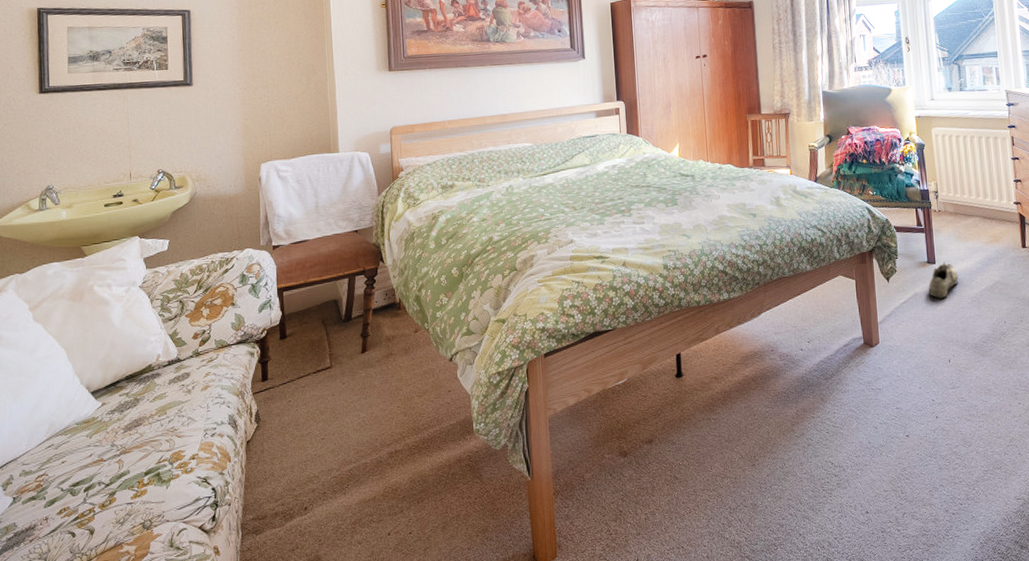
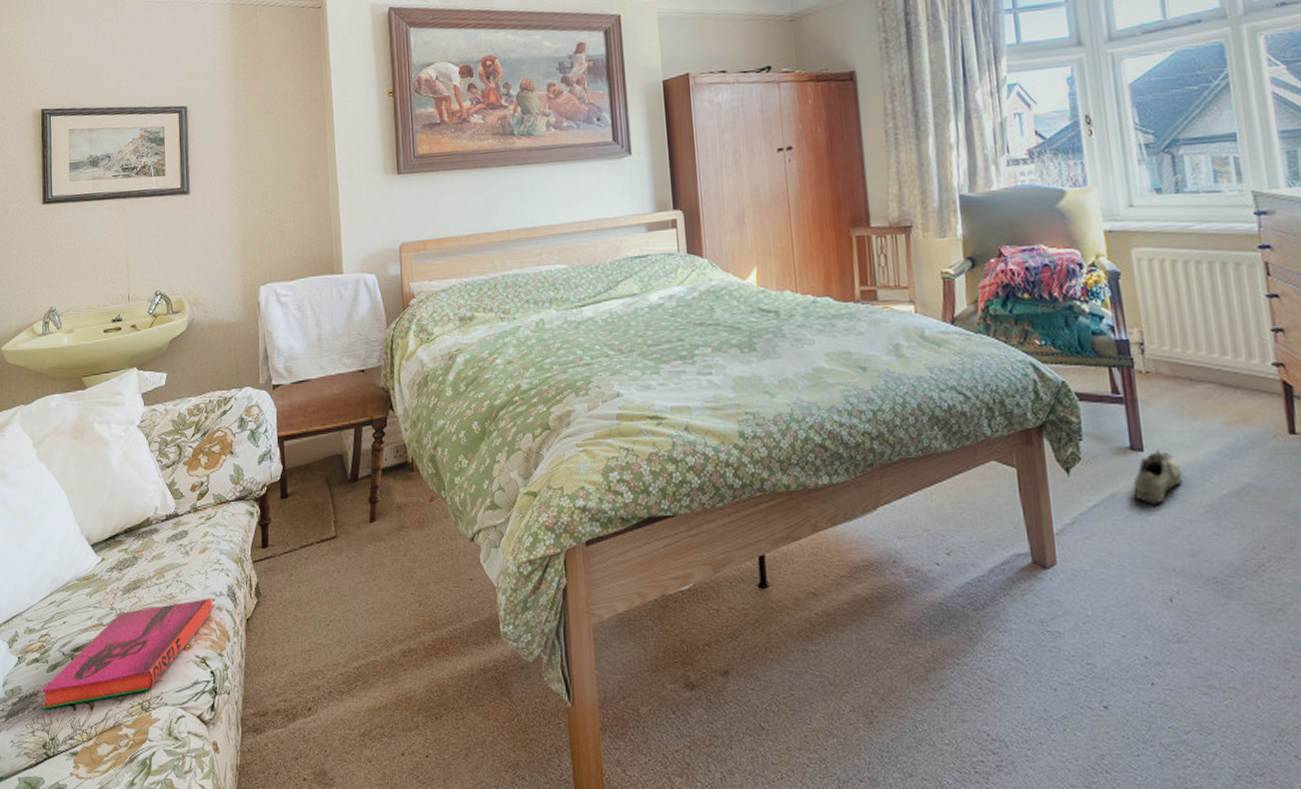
hardback book: none [38,427,214,540] -> present [41,597,213,709]

